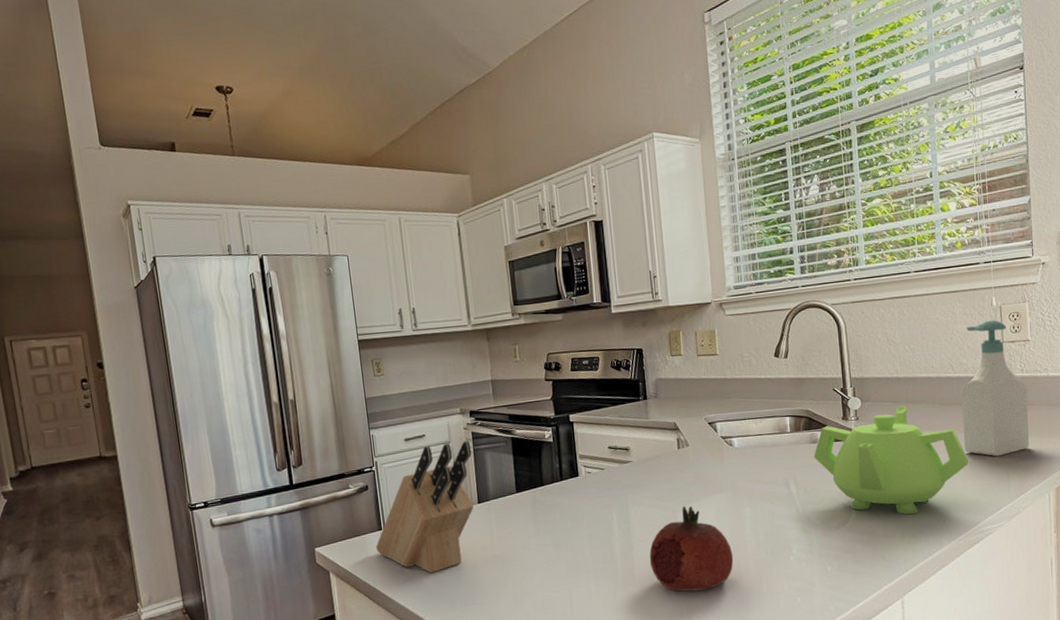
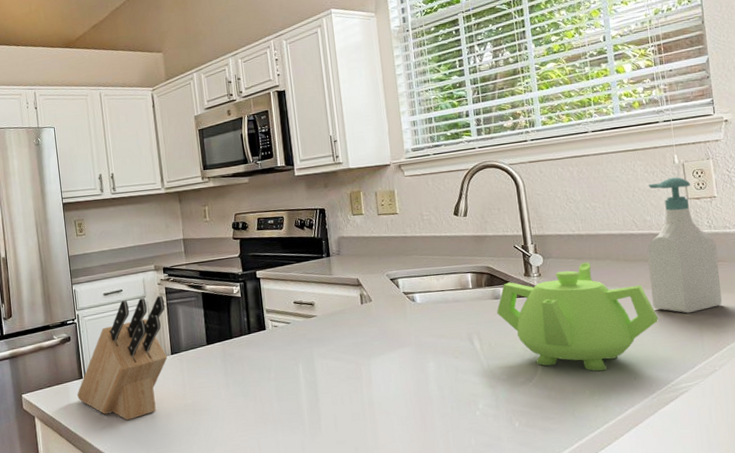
fruit: present [649,506,734,592] -> none [335,359,419,444]

